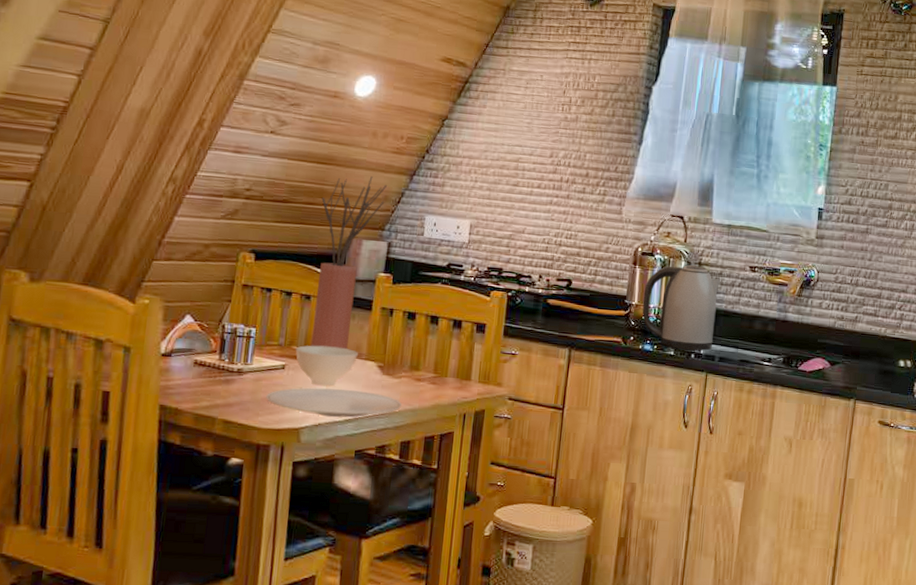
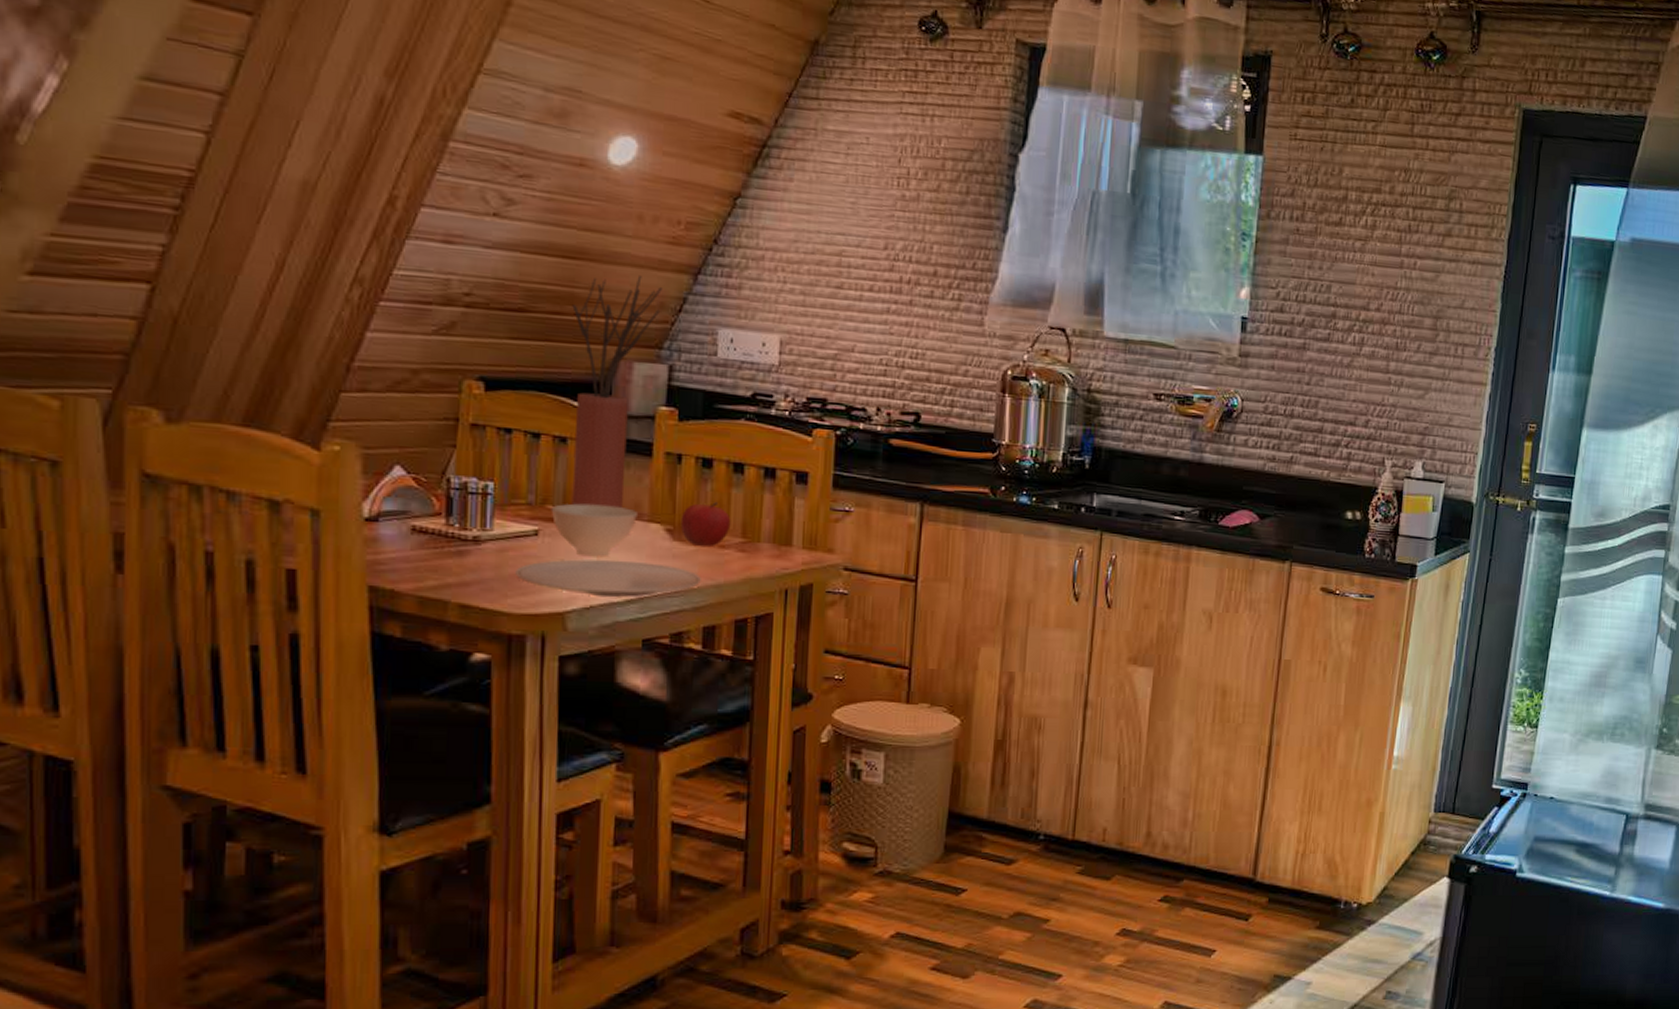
fruit: none [388,346,427,381] -> present [680,502,731,548]
kettle: present [642,264,721,351] -> none [1015,391,1117,504]

